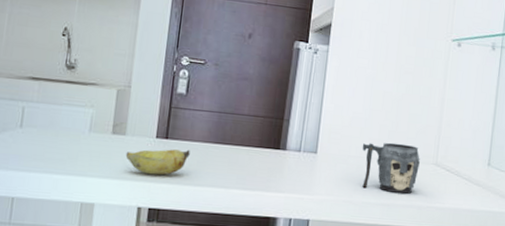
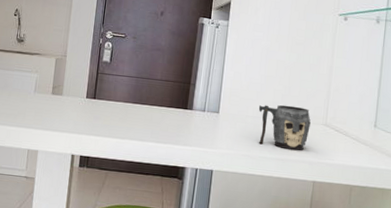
banana: present [125,149,190,175] -> none [62,107,114,129]

